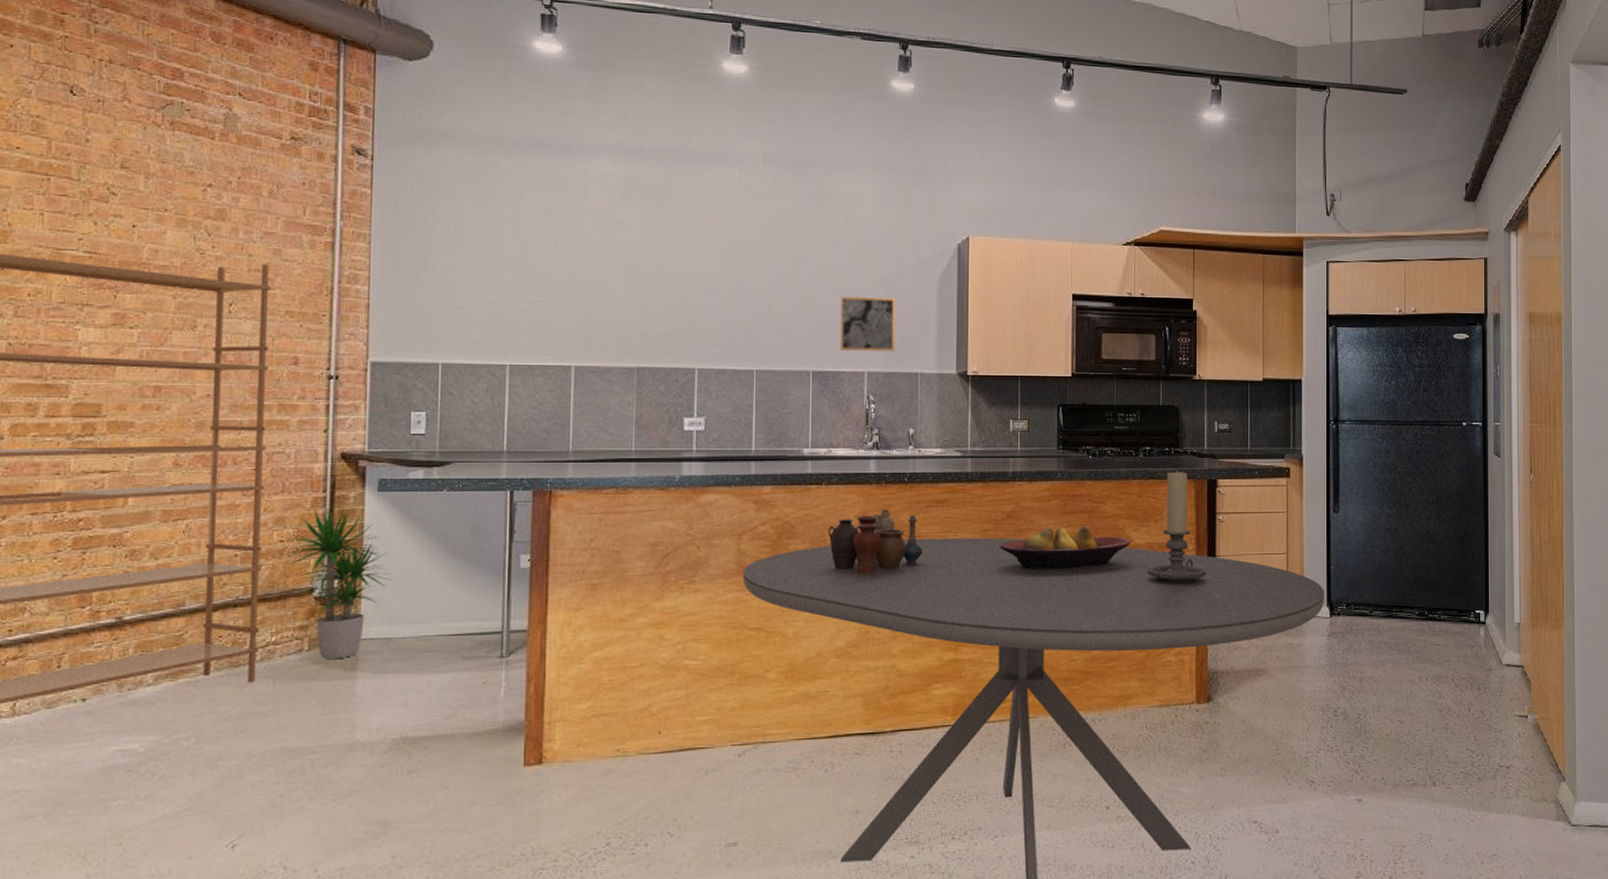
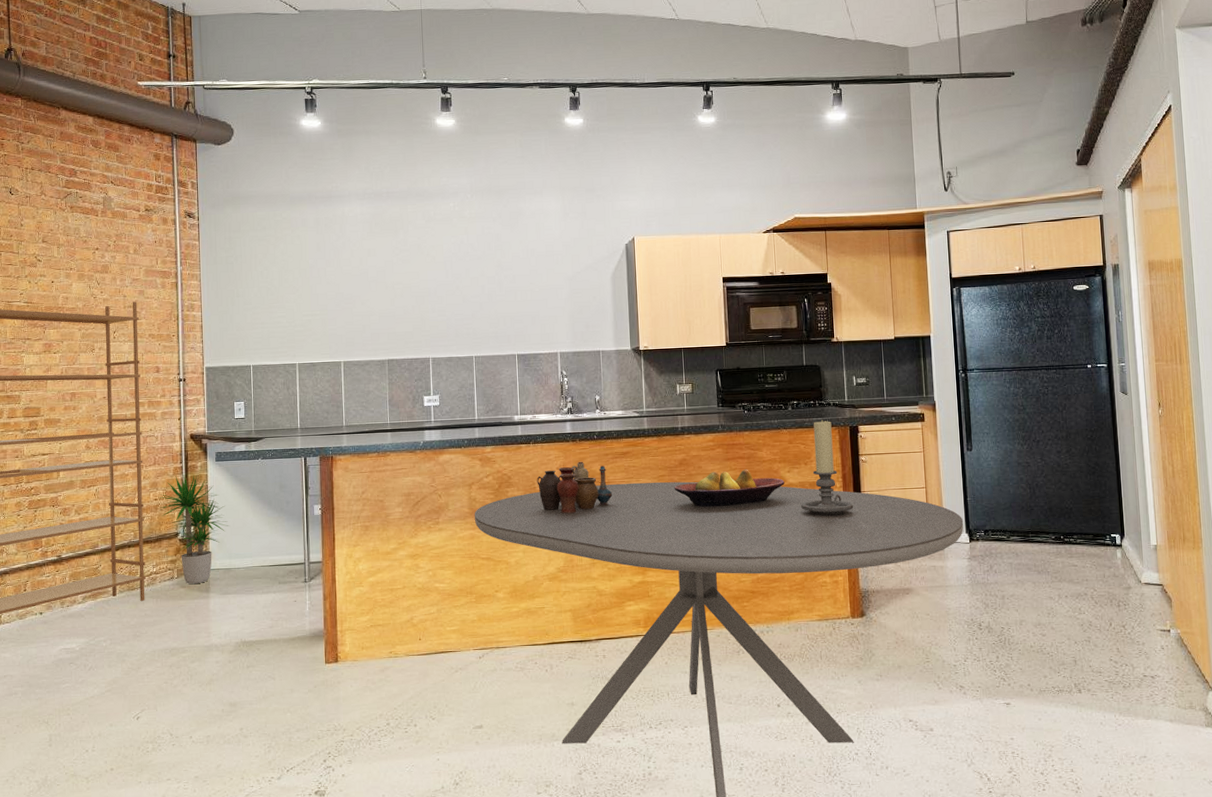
wall art: present [840,297,897,351] -> none [536,292,580,337]

